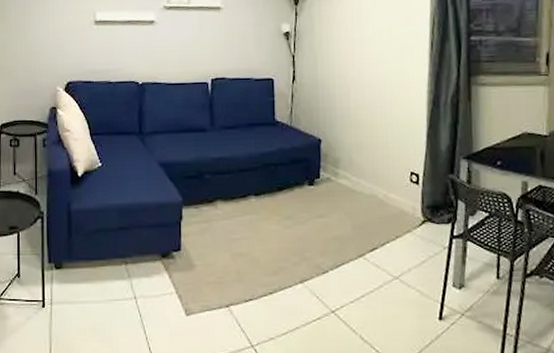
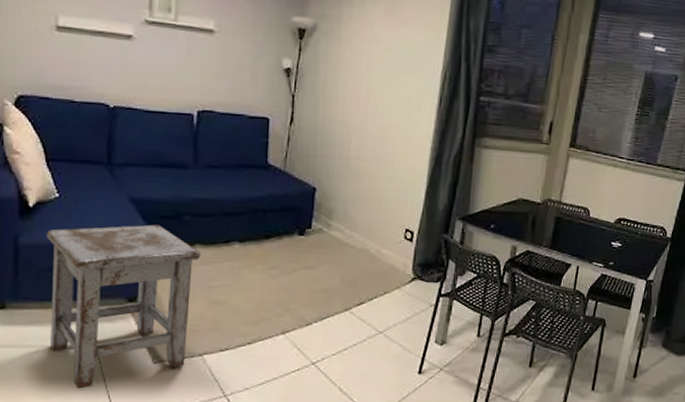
stool: none [92,185,223,341] -> present [46,224,201,389]

